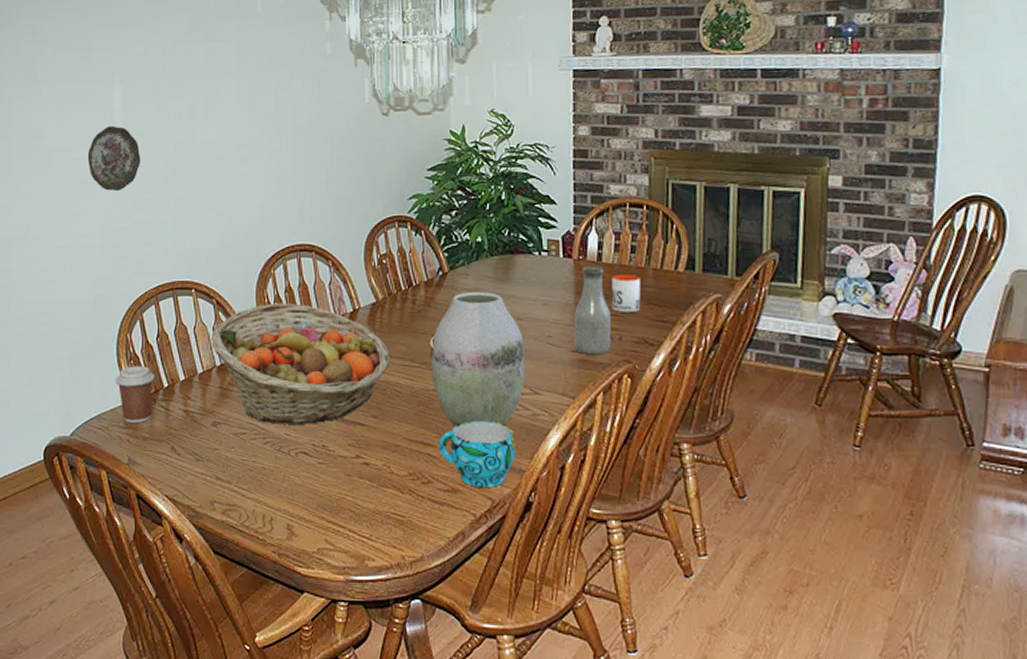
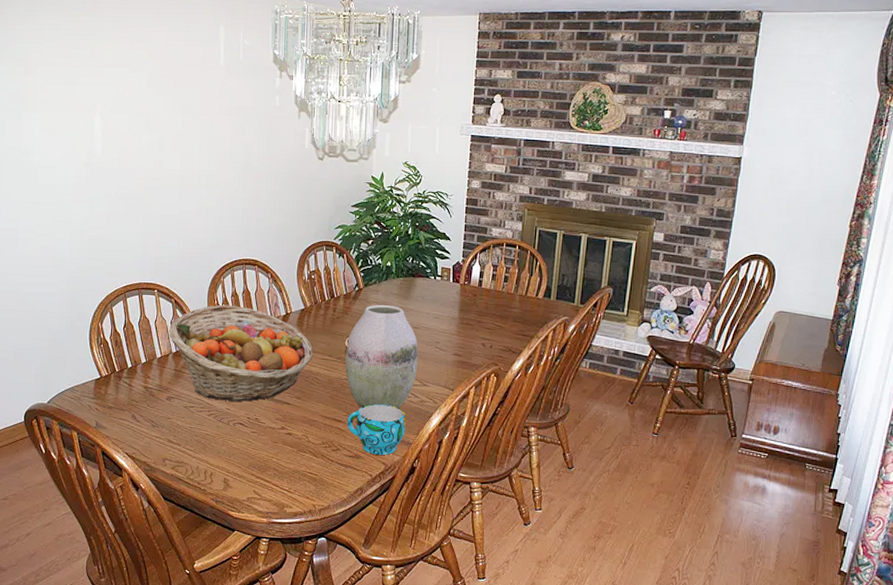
decorative plate: present [87,125,141,192] -> none [70,150,116,206]
coffee cup: present [116,366,155,423] -> none [88,349,121,395]
bottle: present [573,265,612,355] -> none [456,289,486,359]
mug: present [611,274,641,312] -> none [486,297,509,327]

